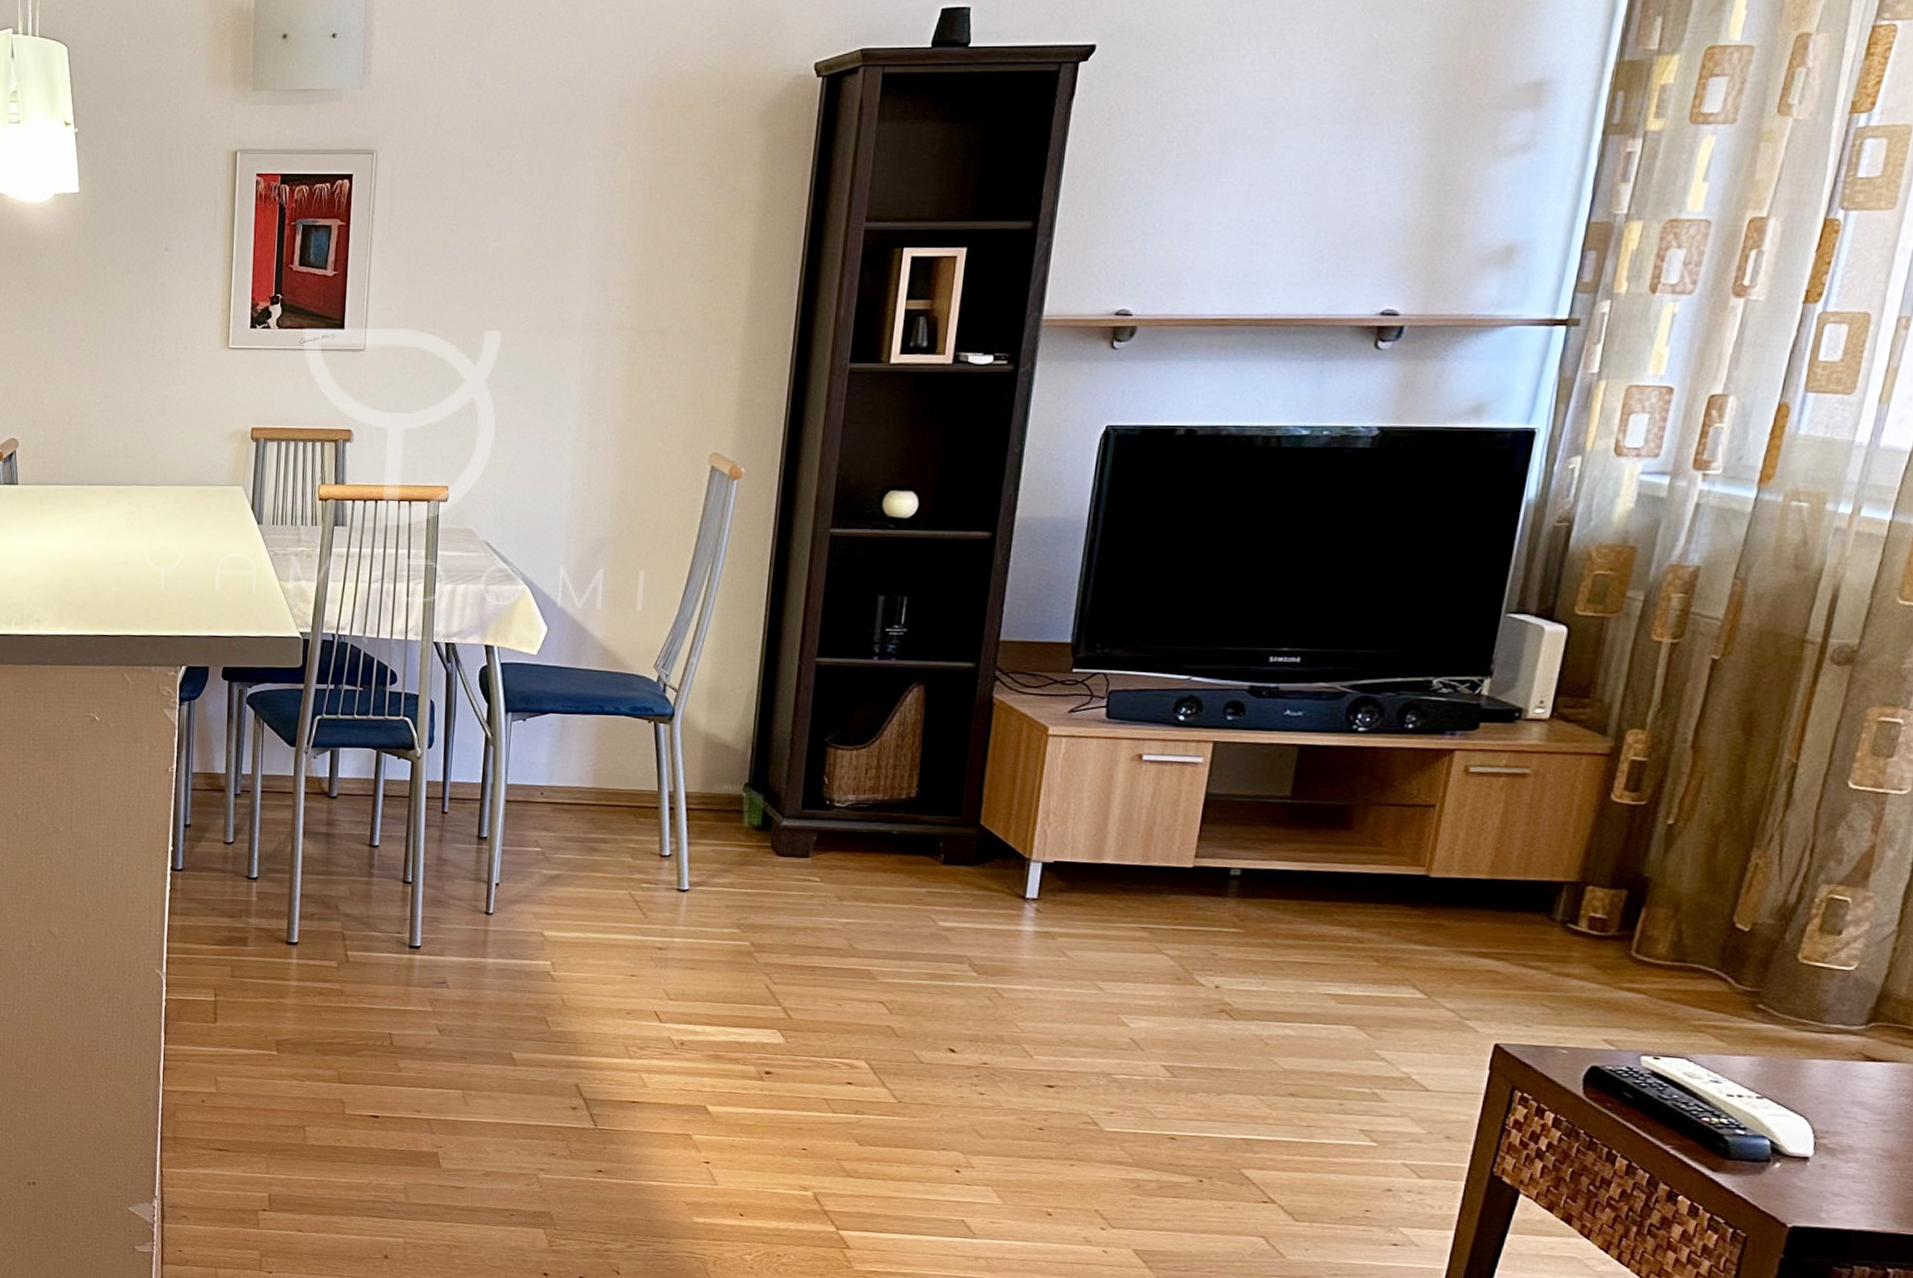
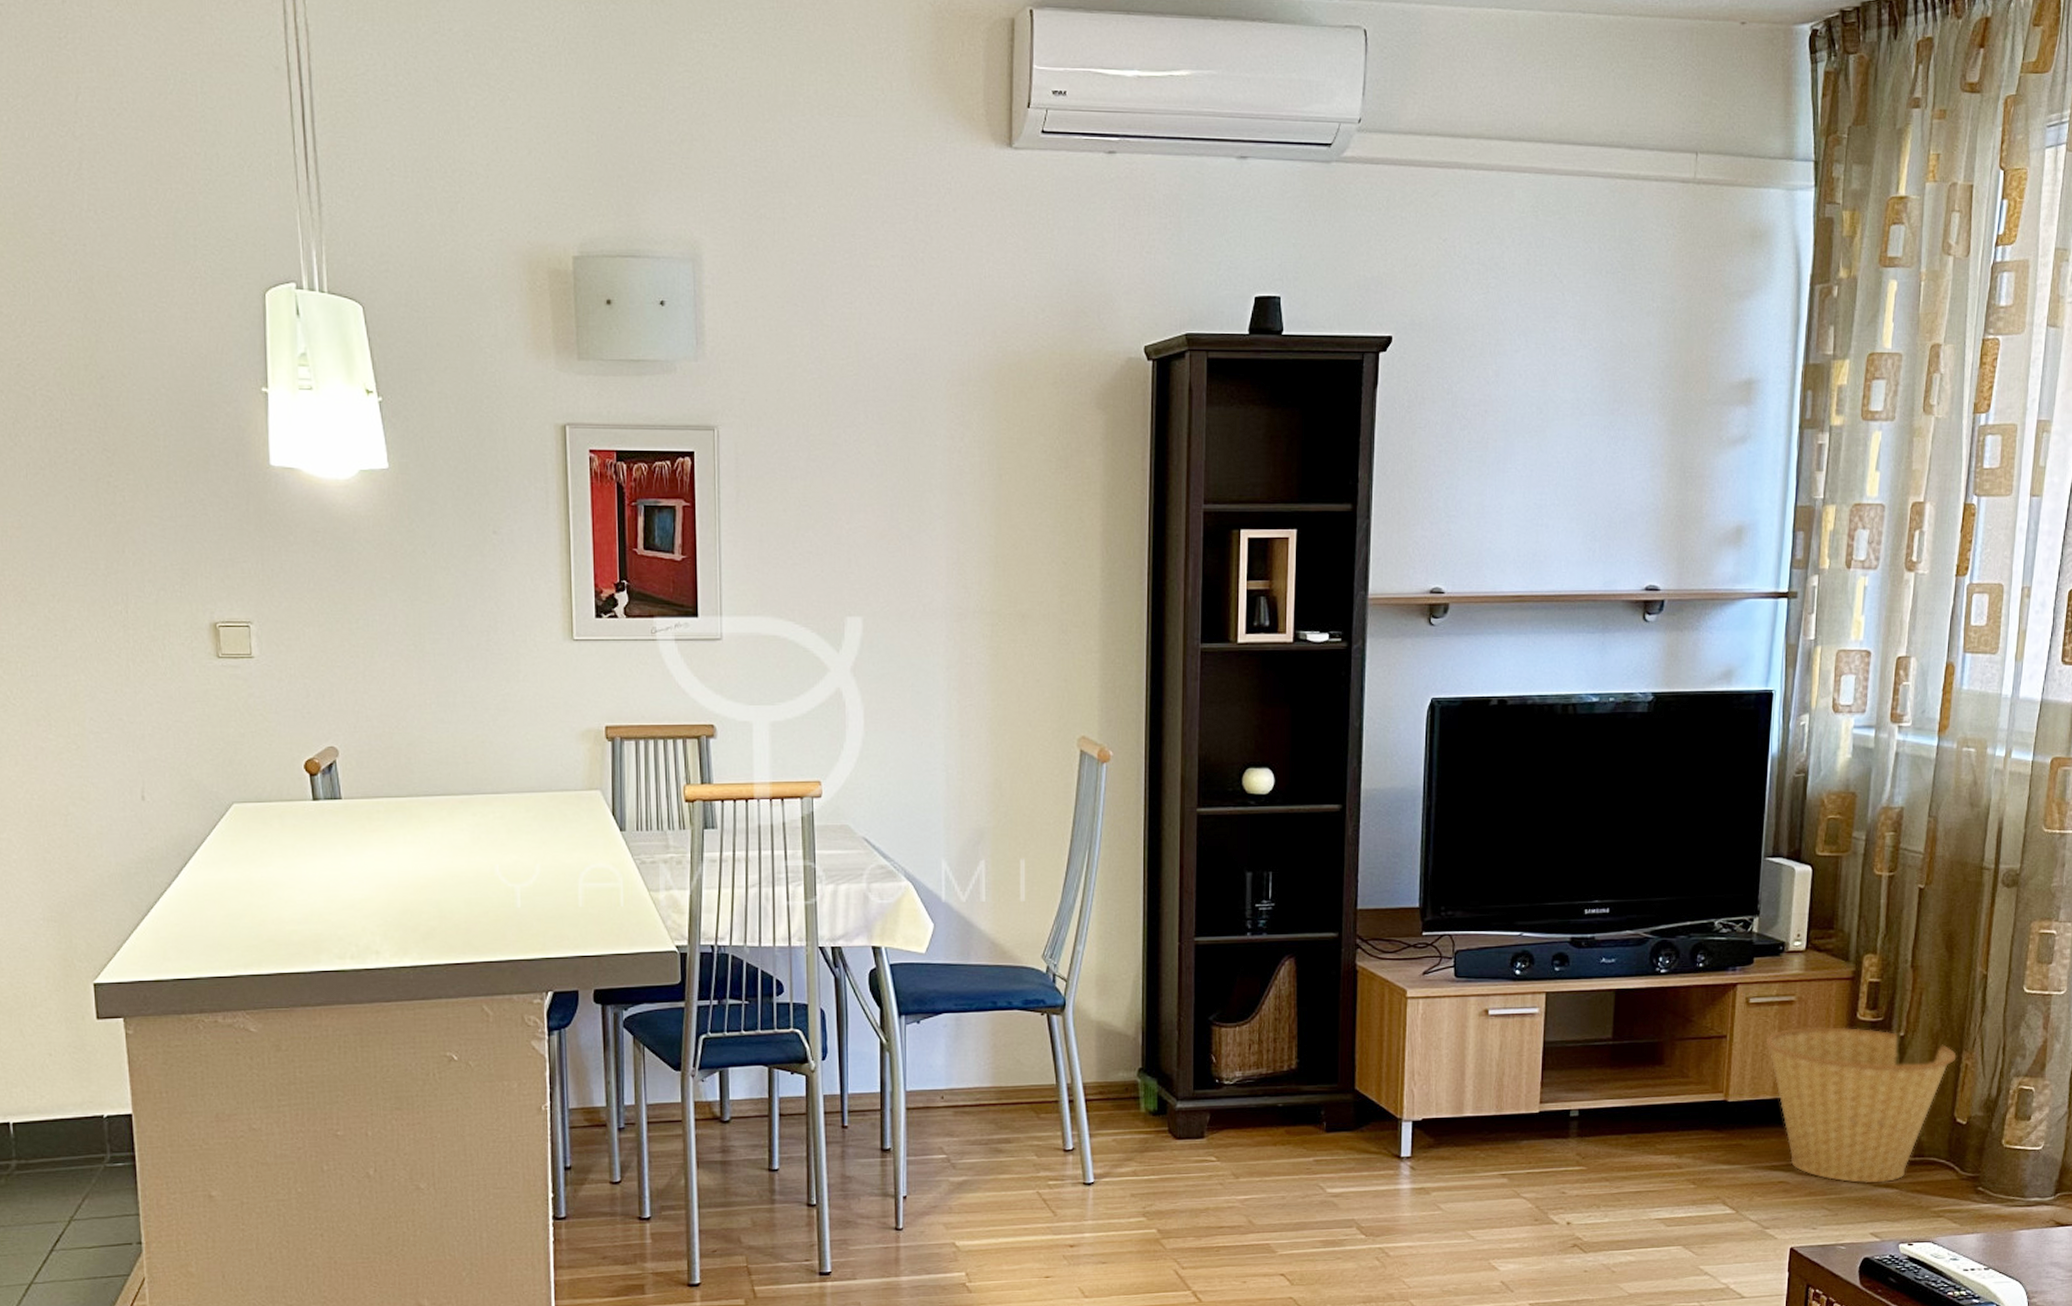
basket: none [1486,803,1744,986] -> present [1765,1027,1957,1184]

